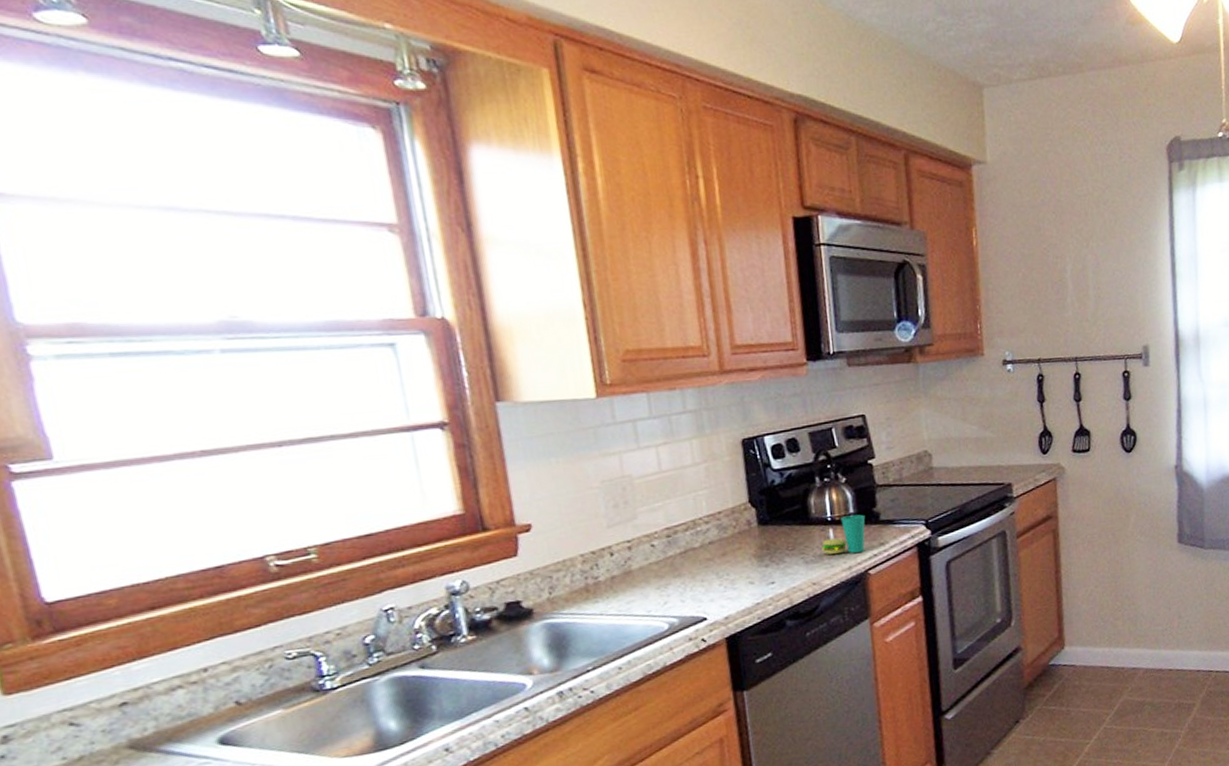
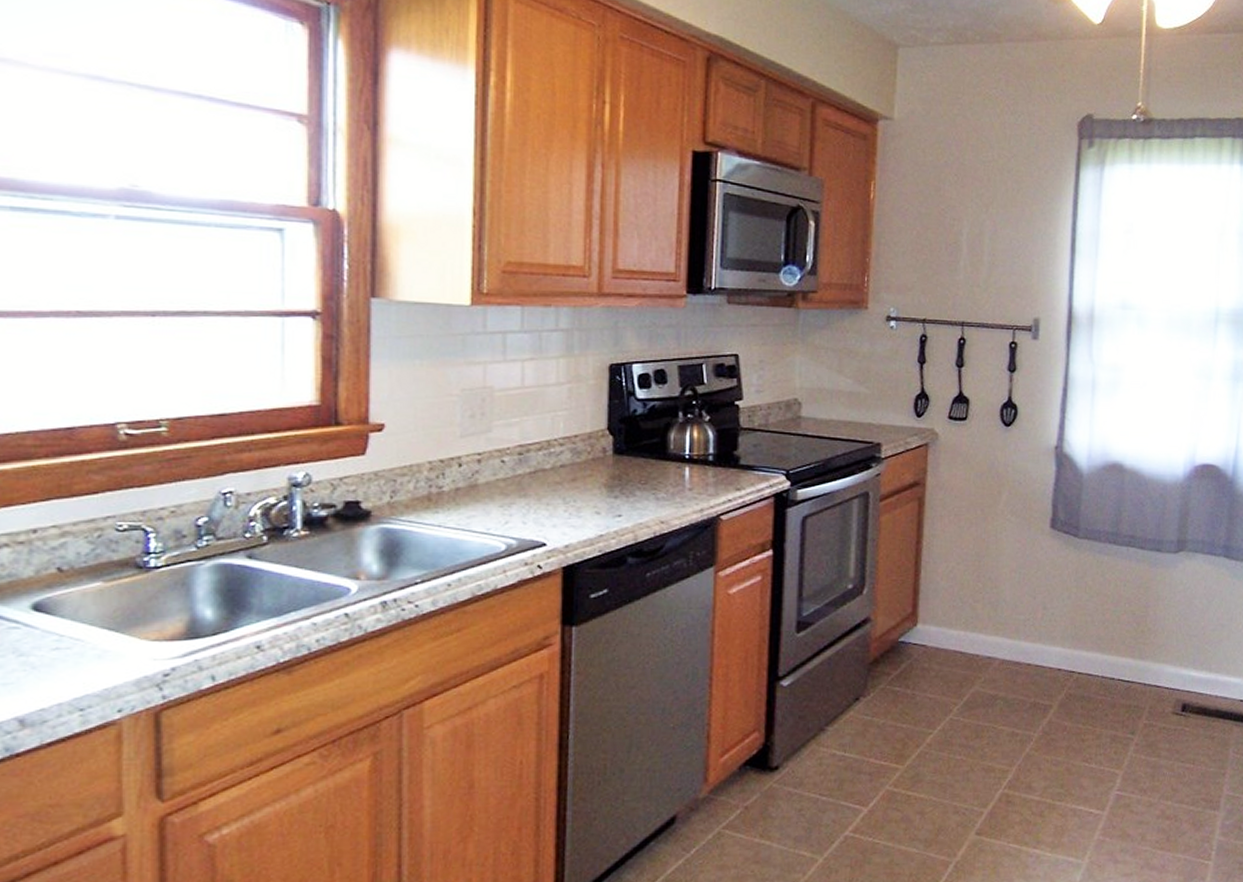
cup: present [821,514,866,555] -> none [675,456,725,495]

